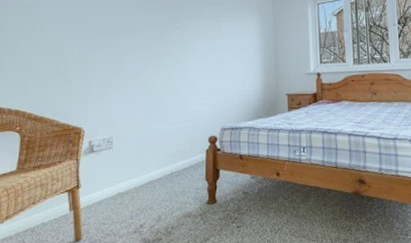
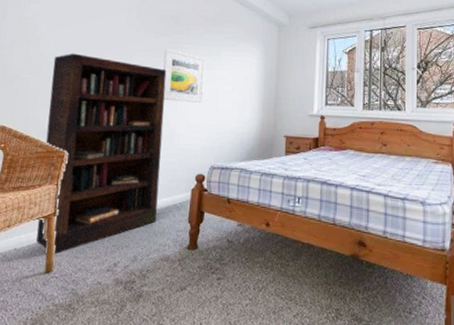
bookcase: none [60,34,176,224] -> present [36,53,167,255]
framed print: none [167,23,209,72] -> present [163,48,206,103]

